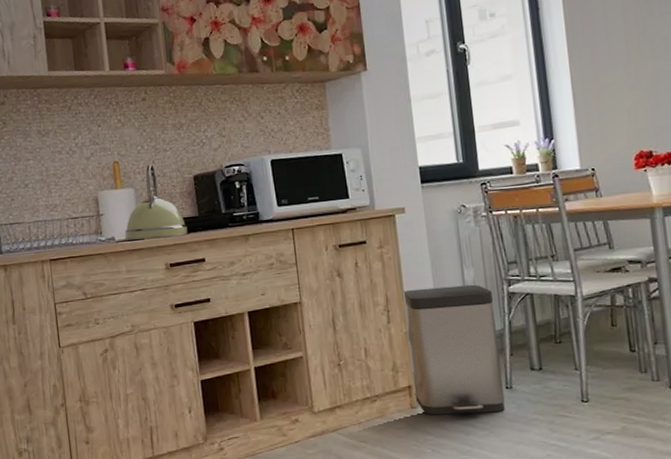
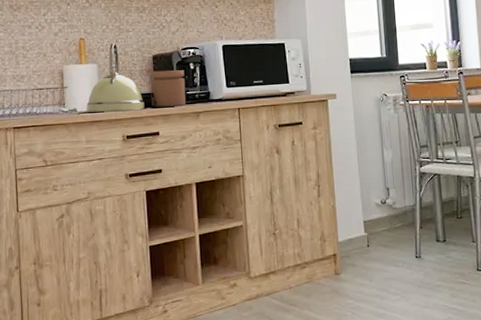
jar: none [192,190,233,233] -> present [150,70,186,108]
pedal bin: present [402,284,505,416] -> none [331,164,415,281]

